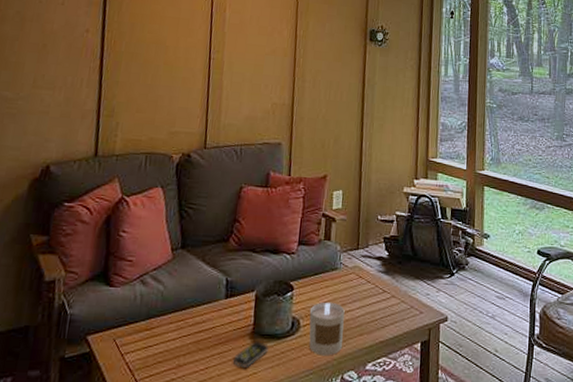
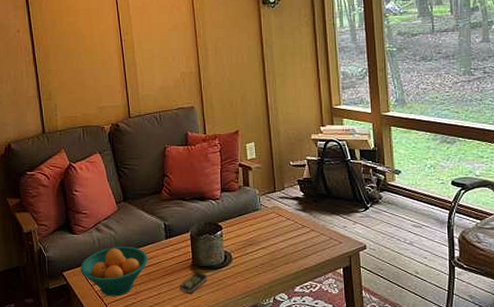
fruit bowl: none [111,305,200,370] -> present [80,247,148,296]
candle: present [309,301,345,356] -> none [238,237,271,282]

